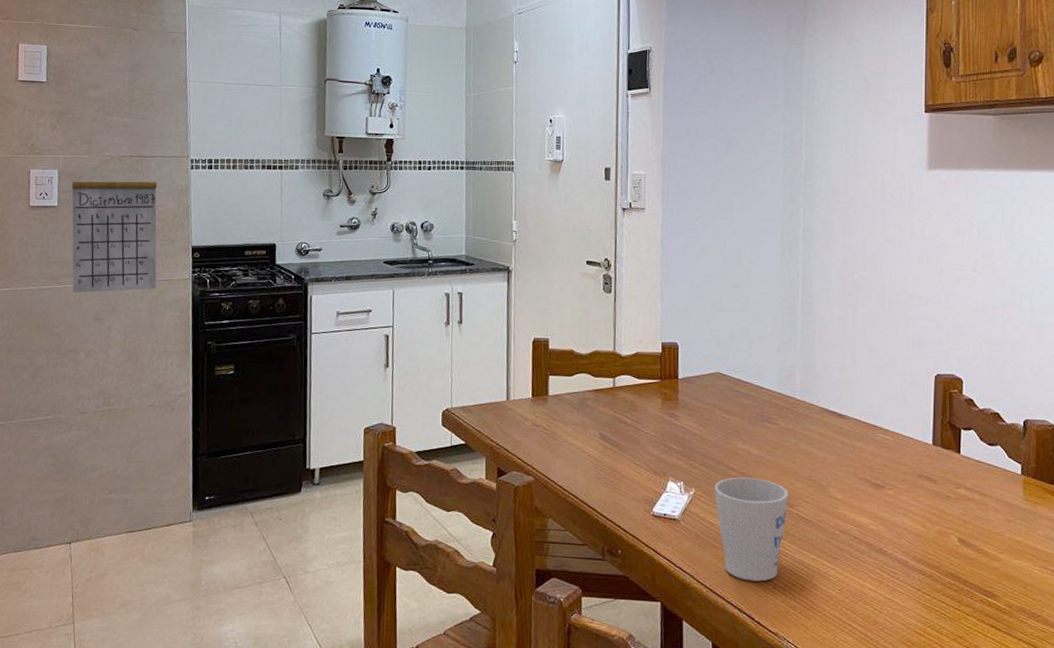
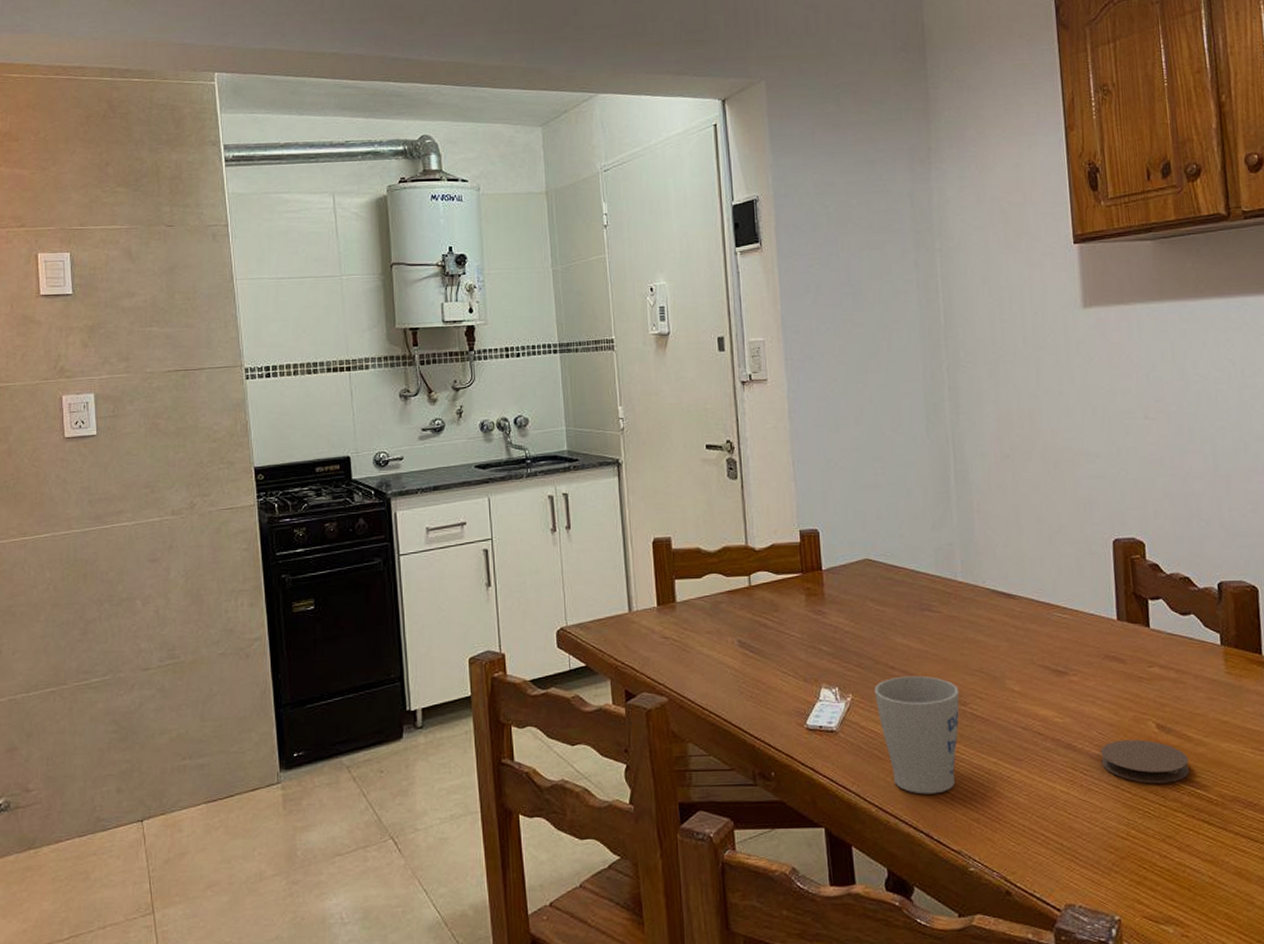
calendar: present [71,157,158,294] -> none [110,373,218,534]
coaster: none [907,549,984,590] -> present [1100,739,1190,784]

